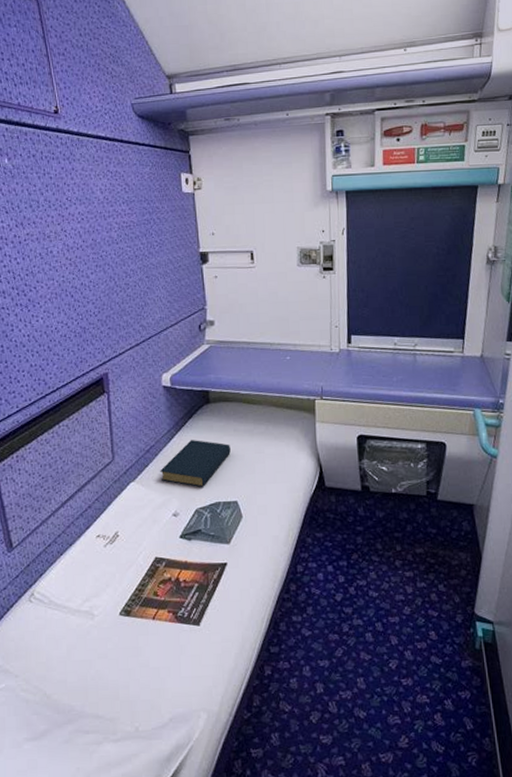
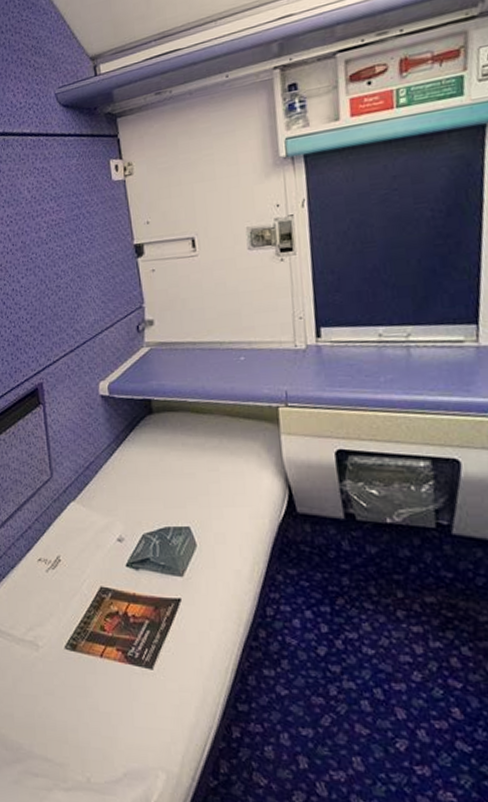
hardback book: present [160,439,231,487] -> none [101,454,179,509]

